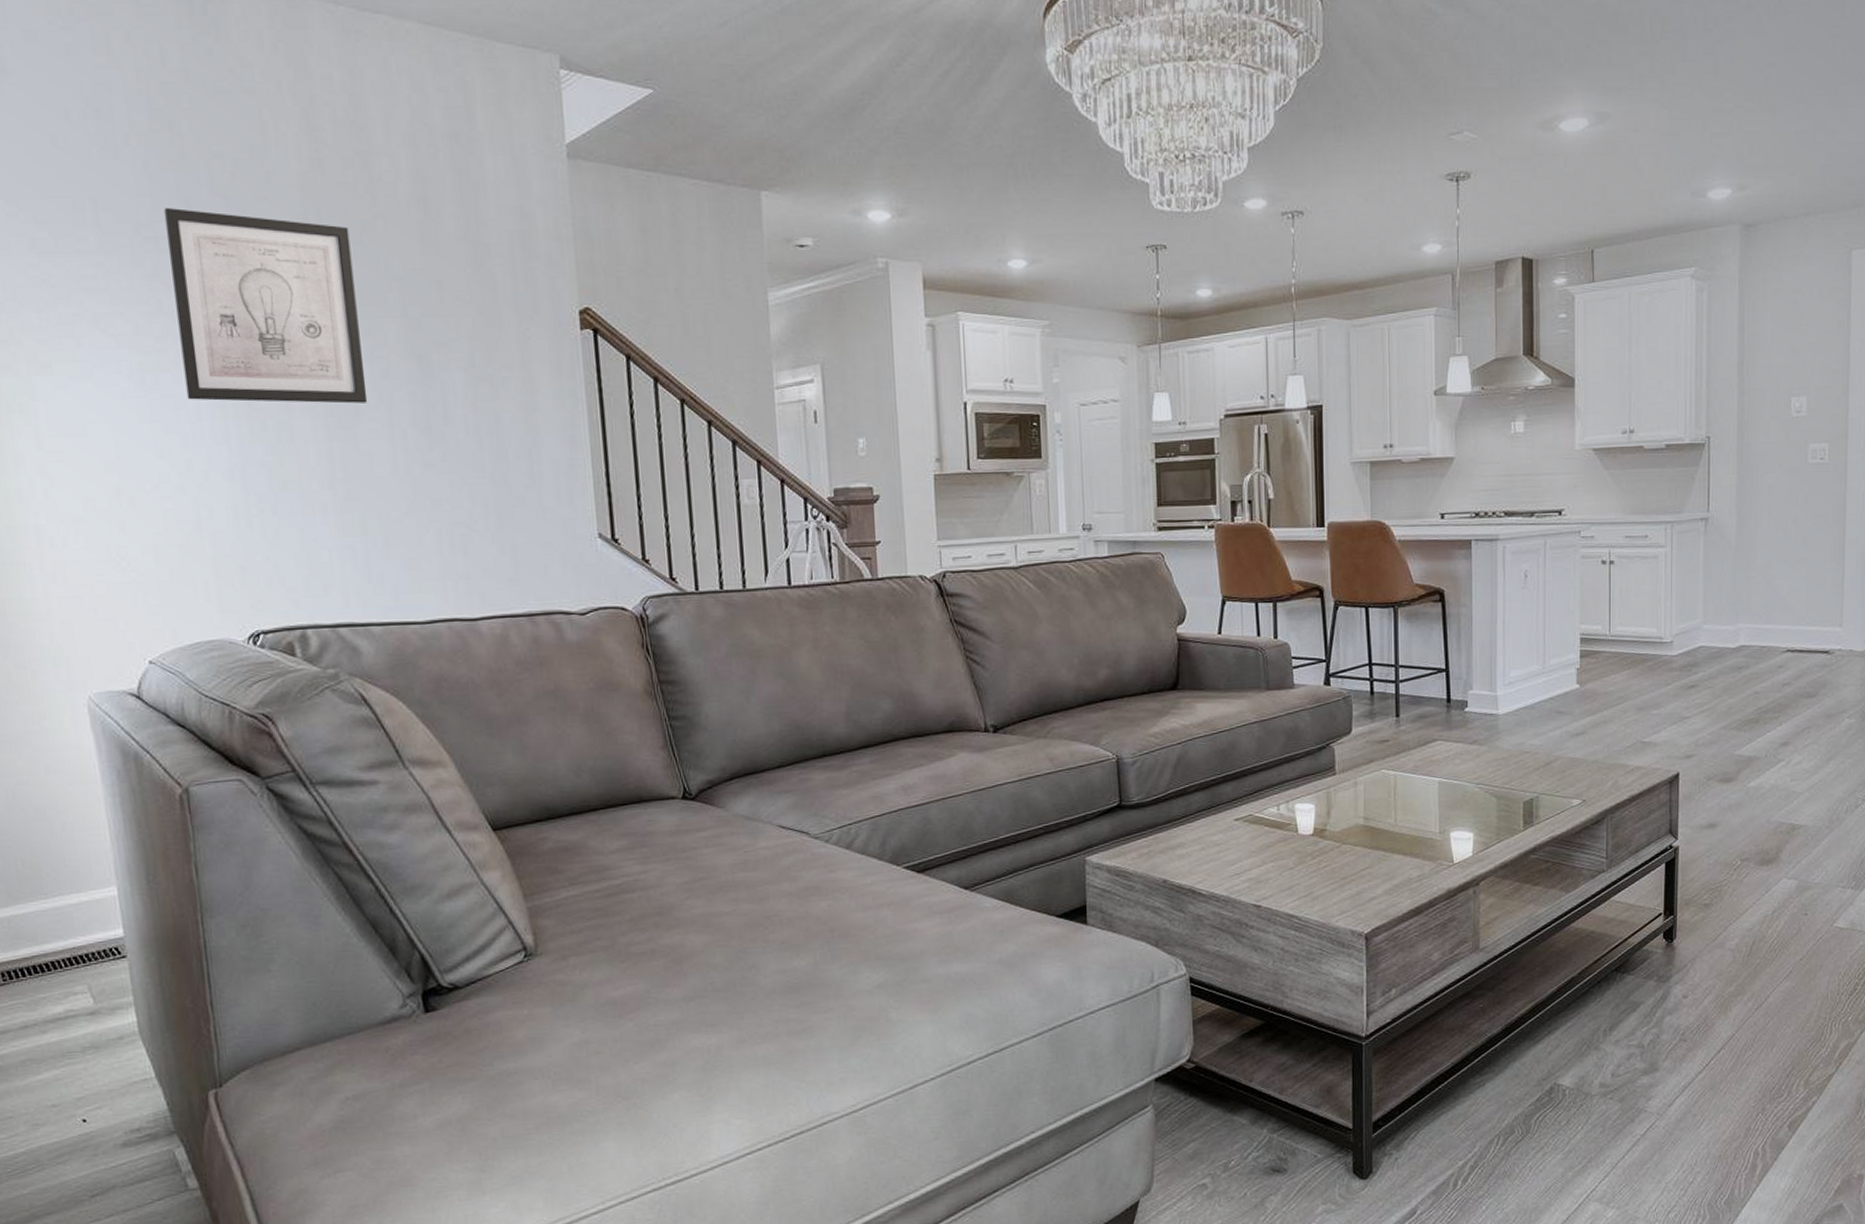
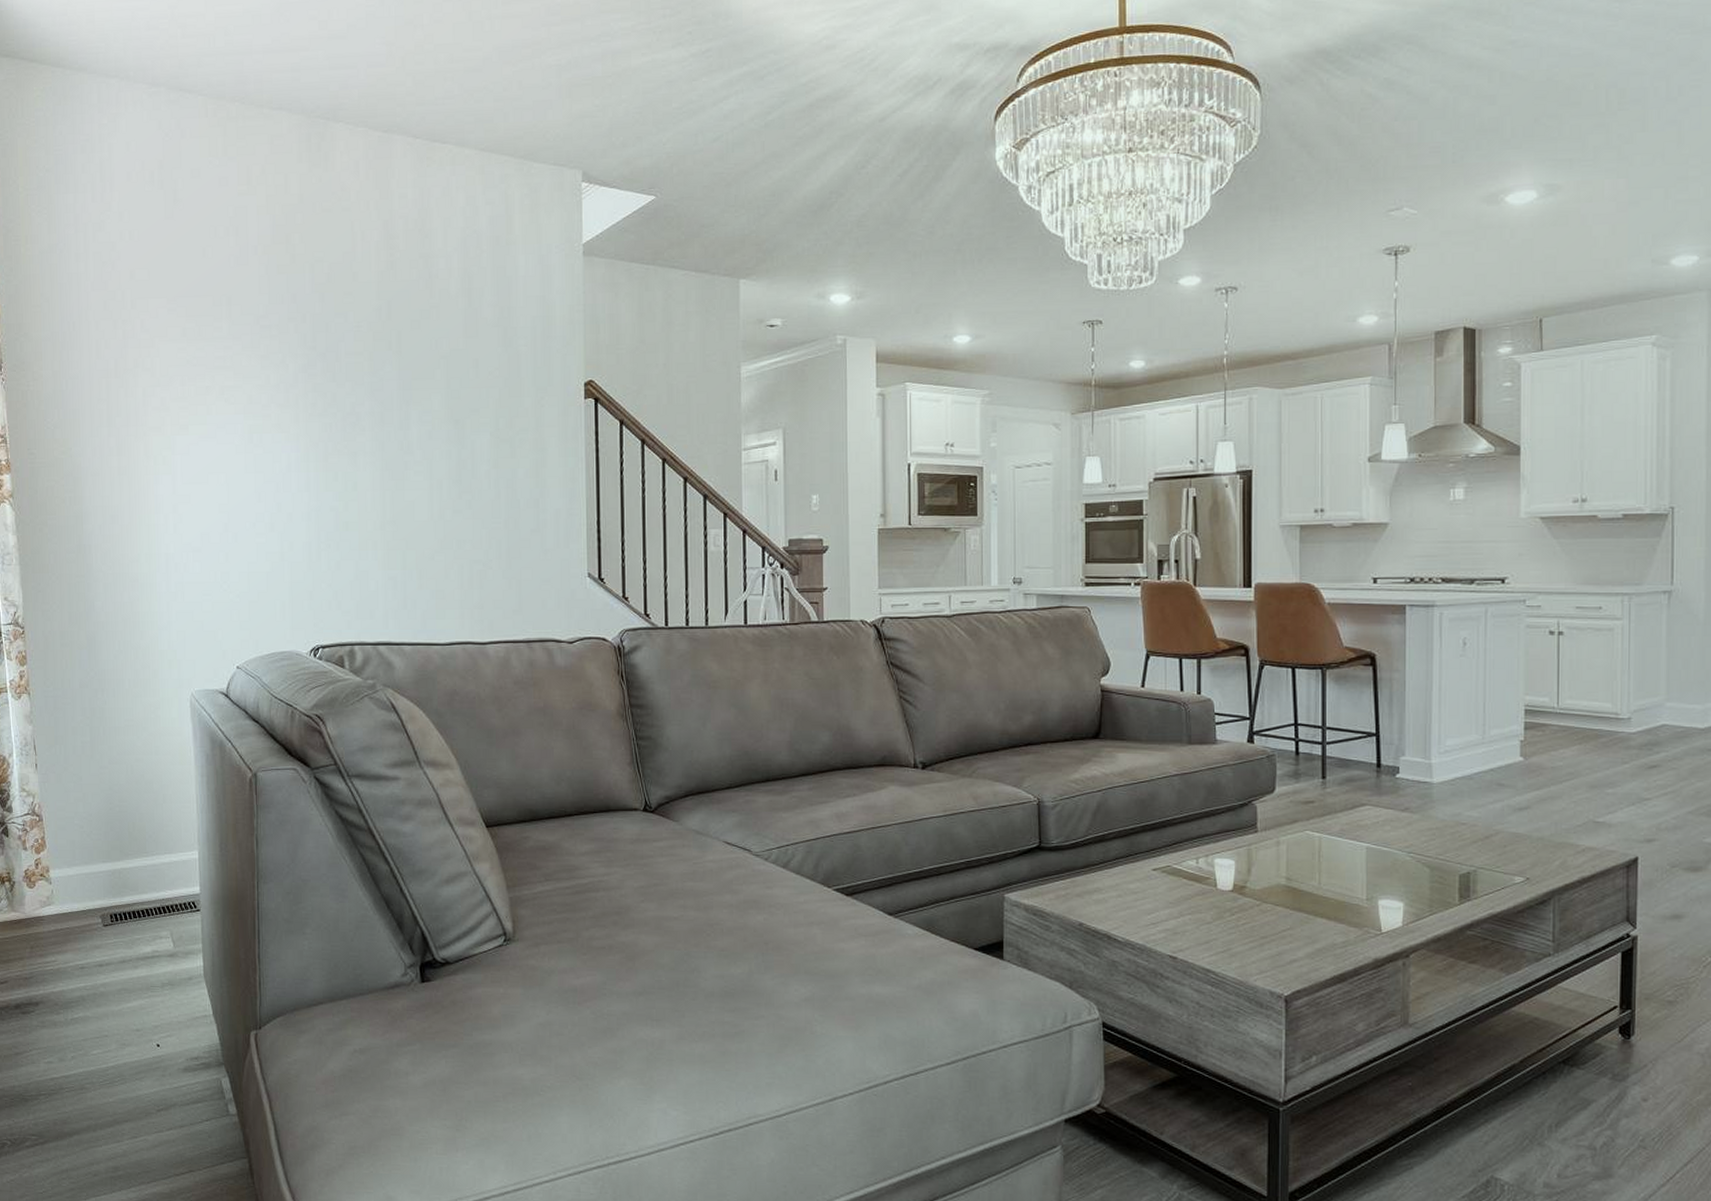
wall art: present [163,207,368,404] -> none [277,302,415,460]

